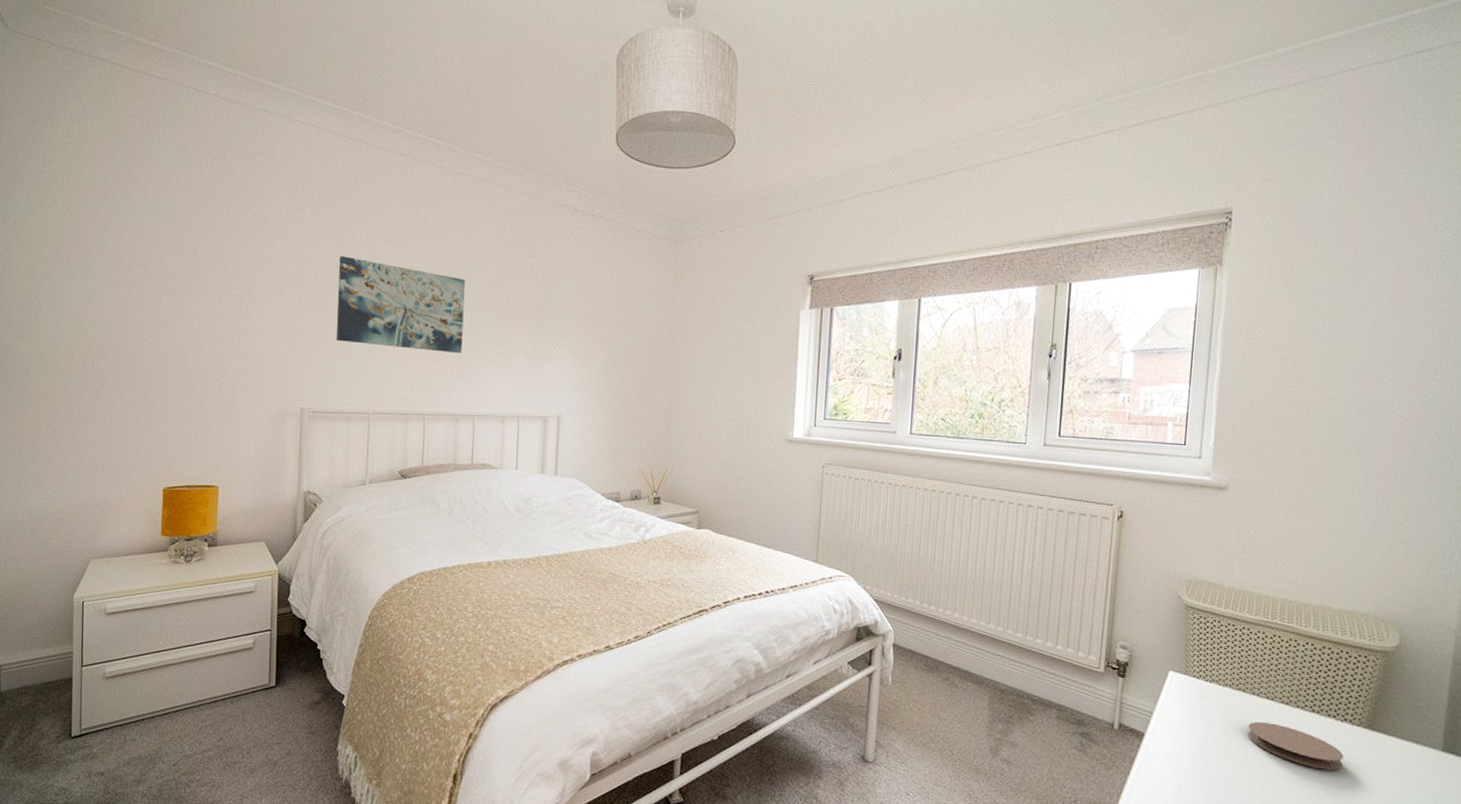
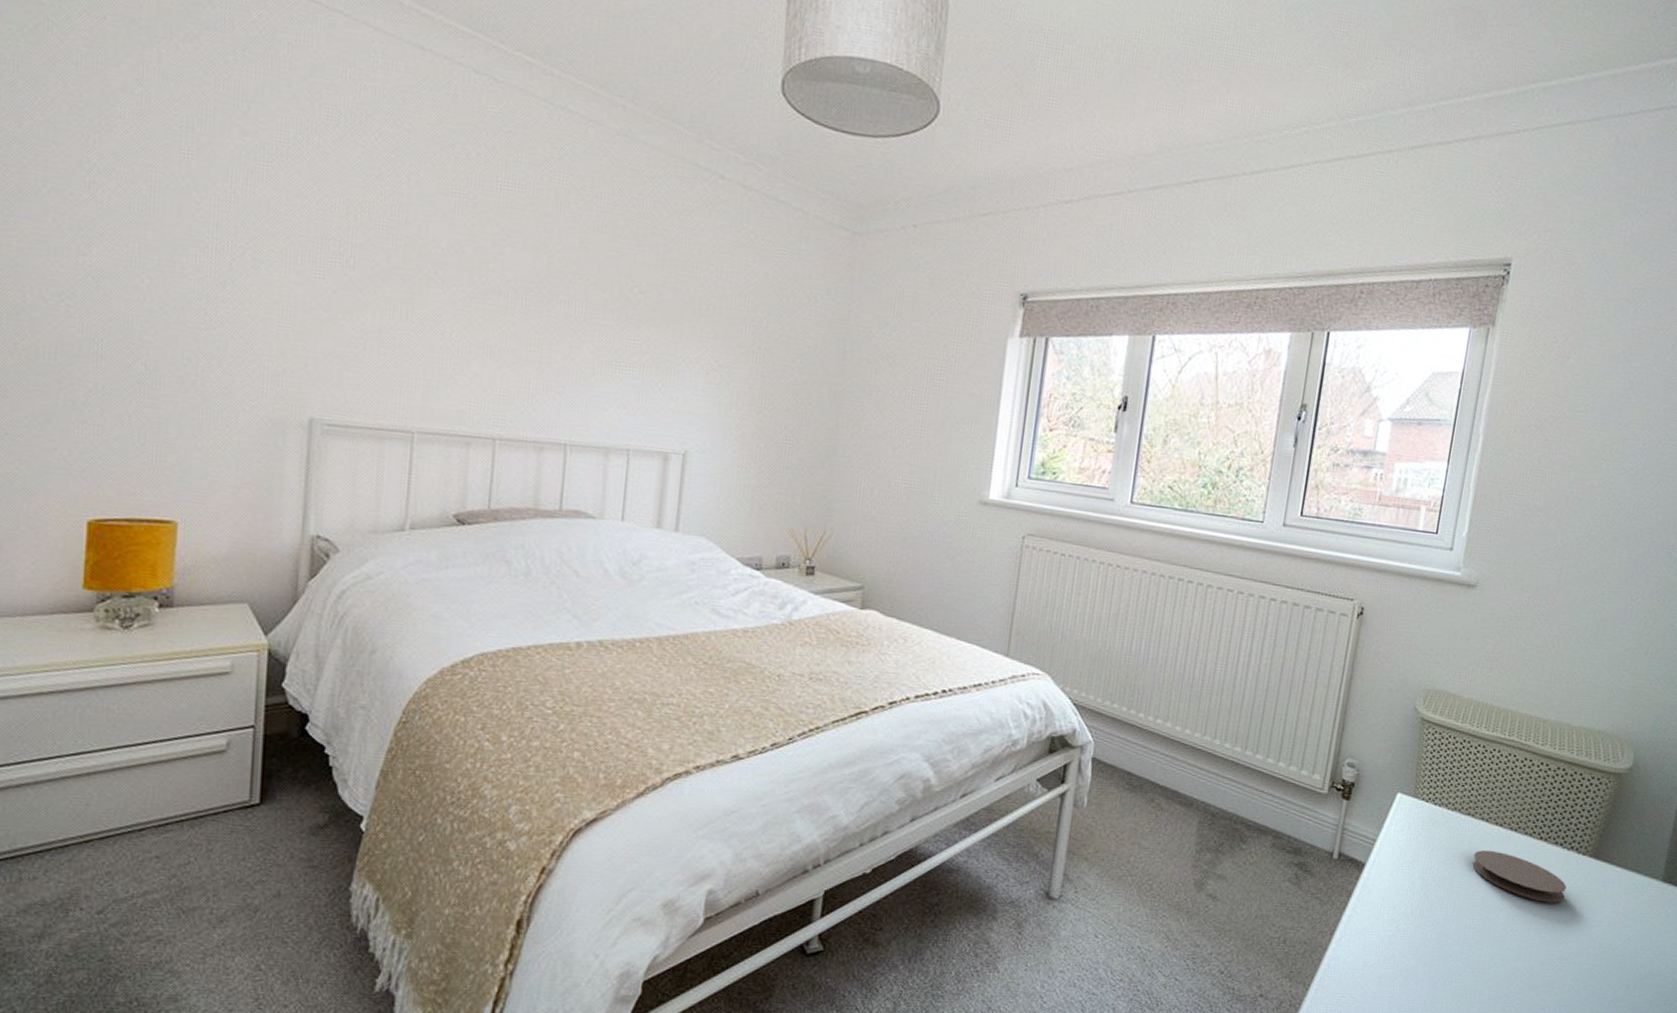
wall art: present [336,256,465,354] -> none [366,206,561,359]

